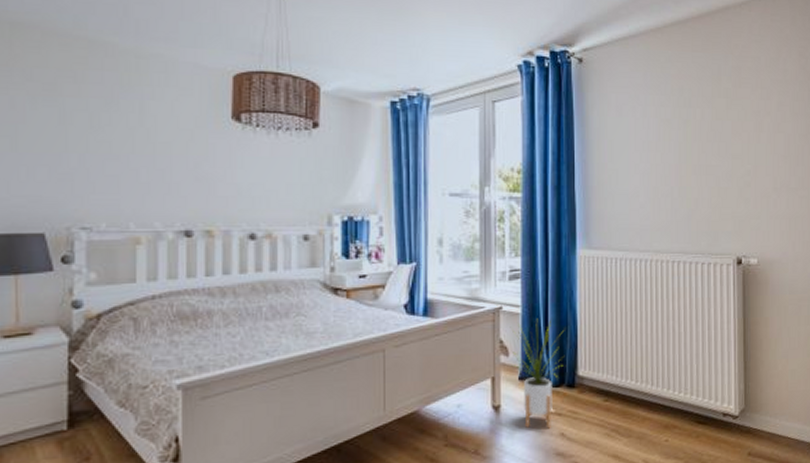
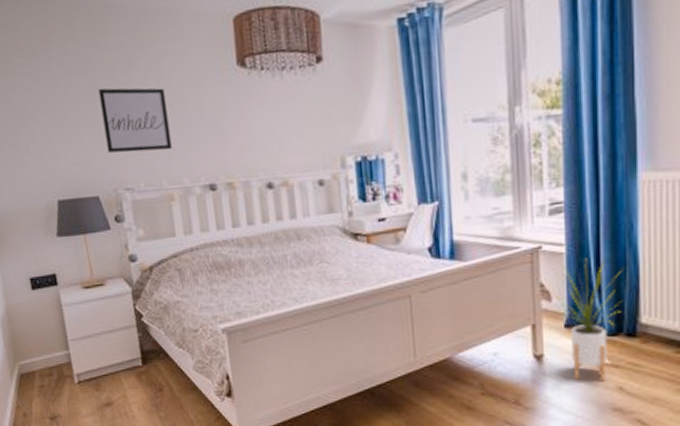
wall art: none [66,120,147,192] -> present [98,87,172,153]

